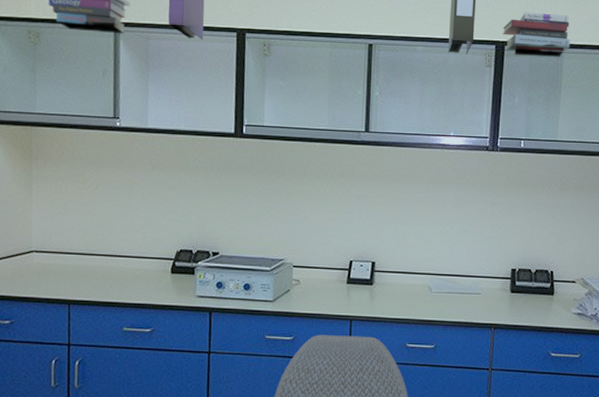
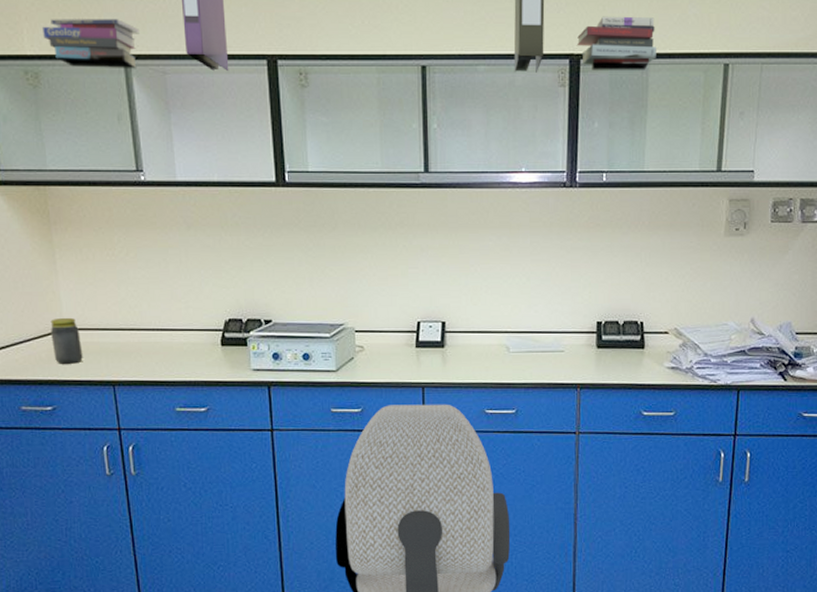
jar: none [18,240,45,283] -> present [50,317,83,364]

